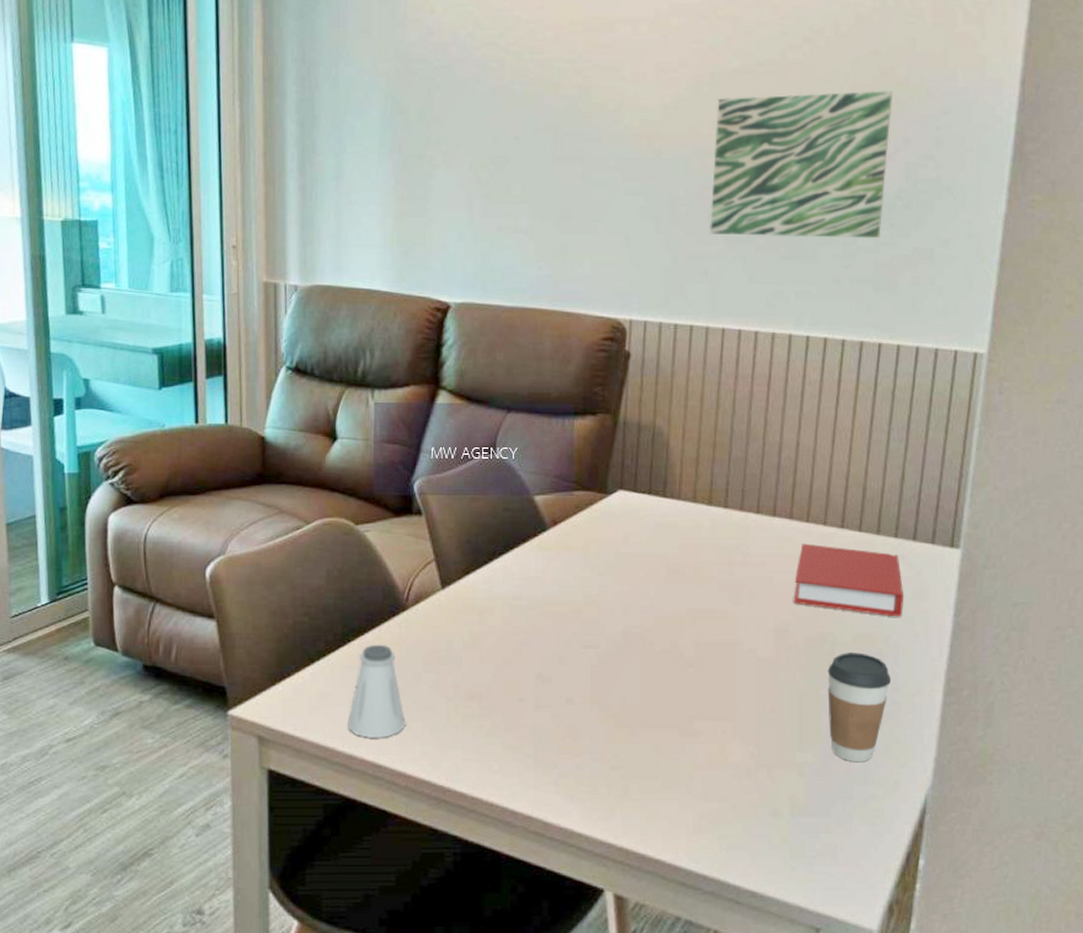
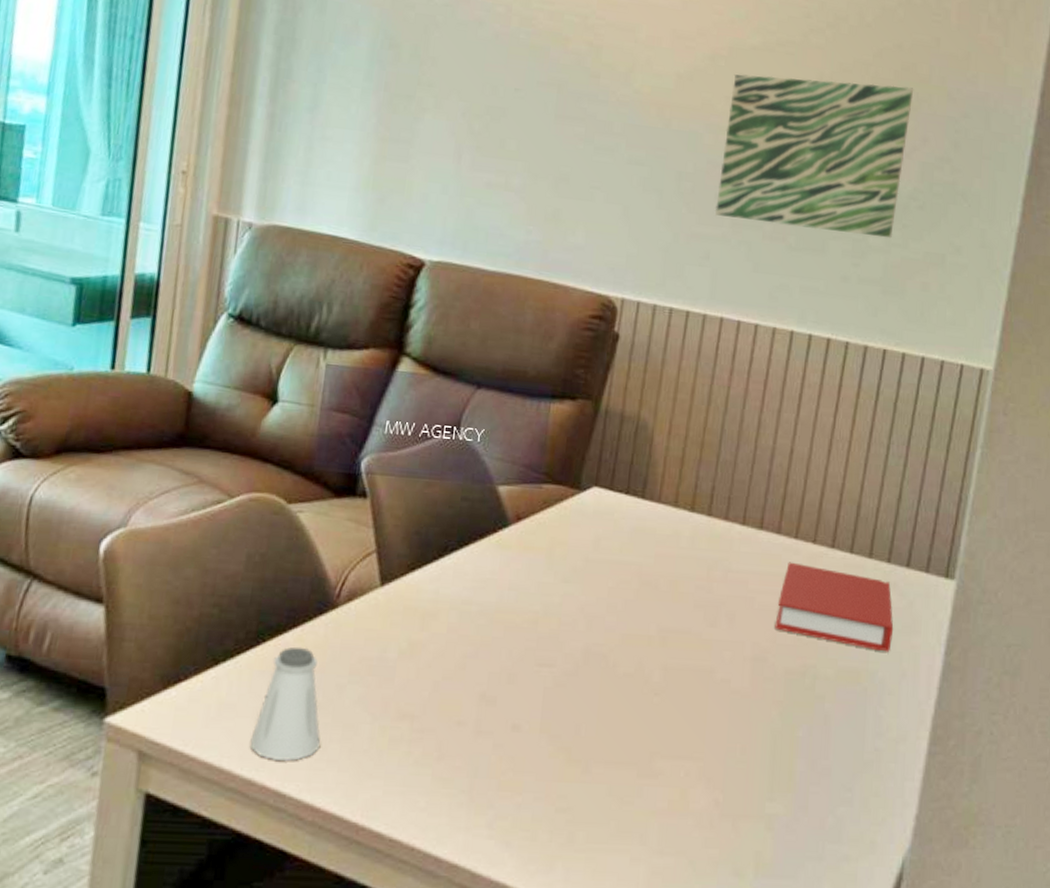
coffee cup: present [827,653,892,763] -> none [803,689,875,817]

